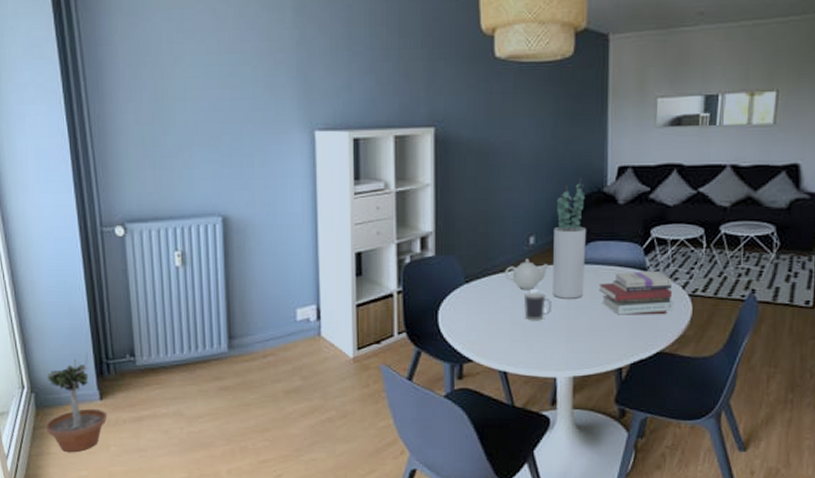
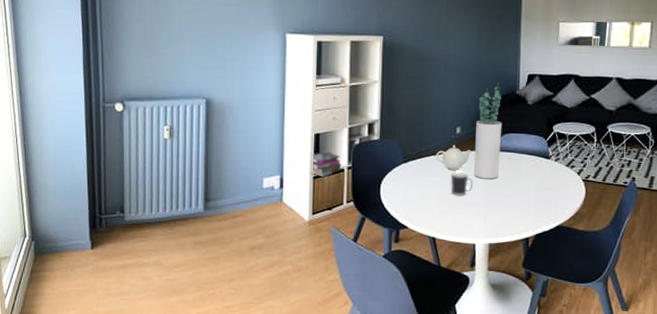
potted tree: present [44,353,108,453] -> none [41,208,97,294]
books: none [351,274,390,305] -> present [309,152,341,178]
books: present [598,270,674,315] -> none [511,159,571,194]

